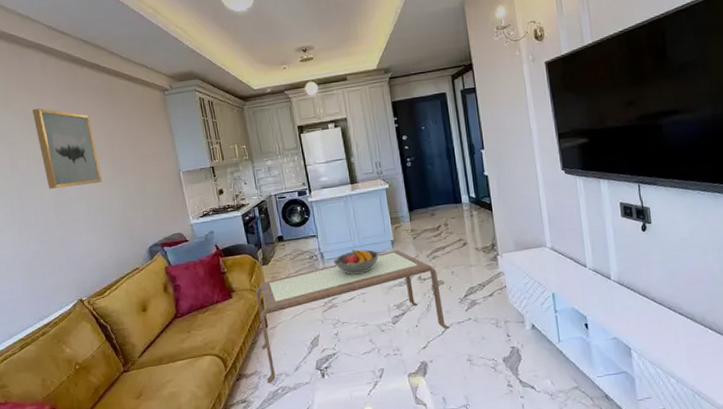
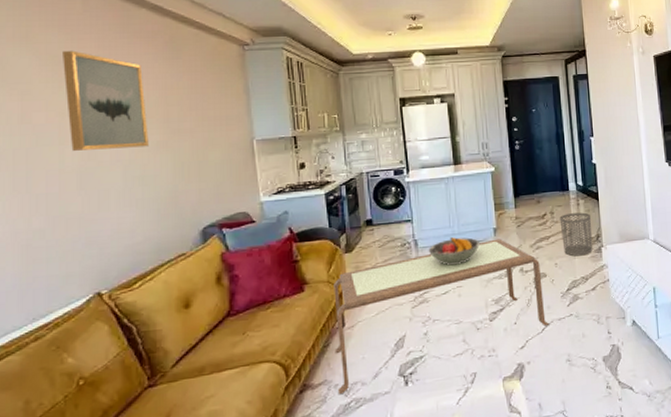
waste bin: none [454,223,488,265] -> present [559,212,593,257]

